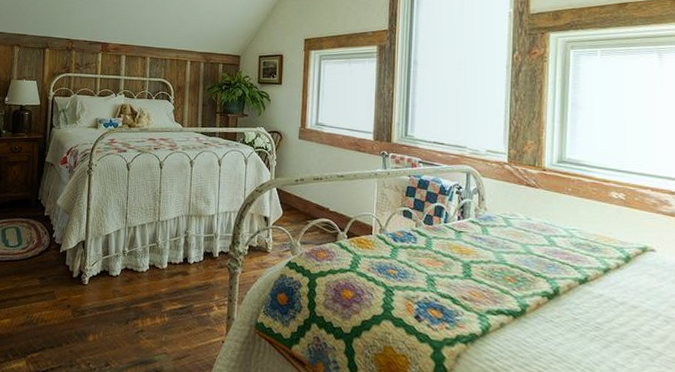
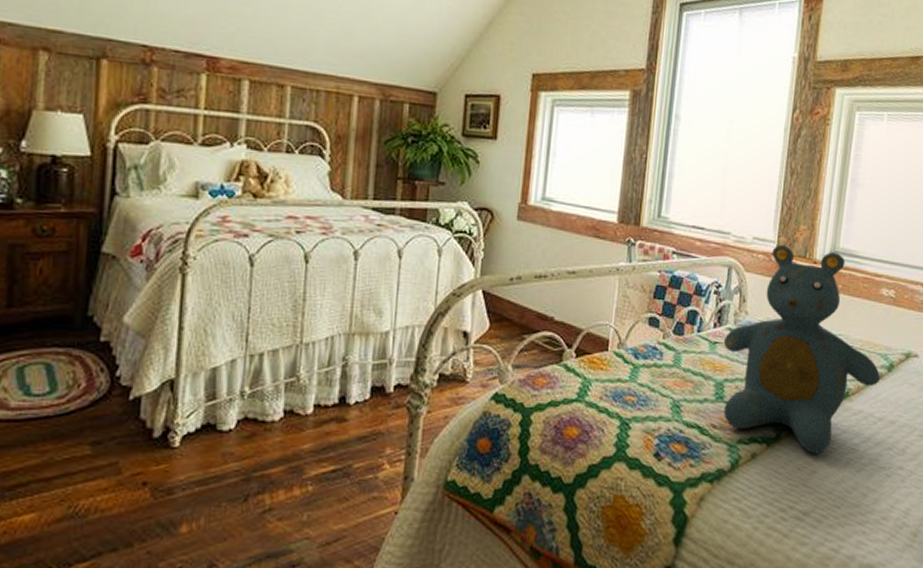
teddy bear: none [467,155,618,329] -> present [723,244,881,454]

